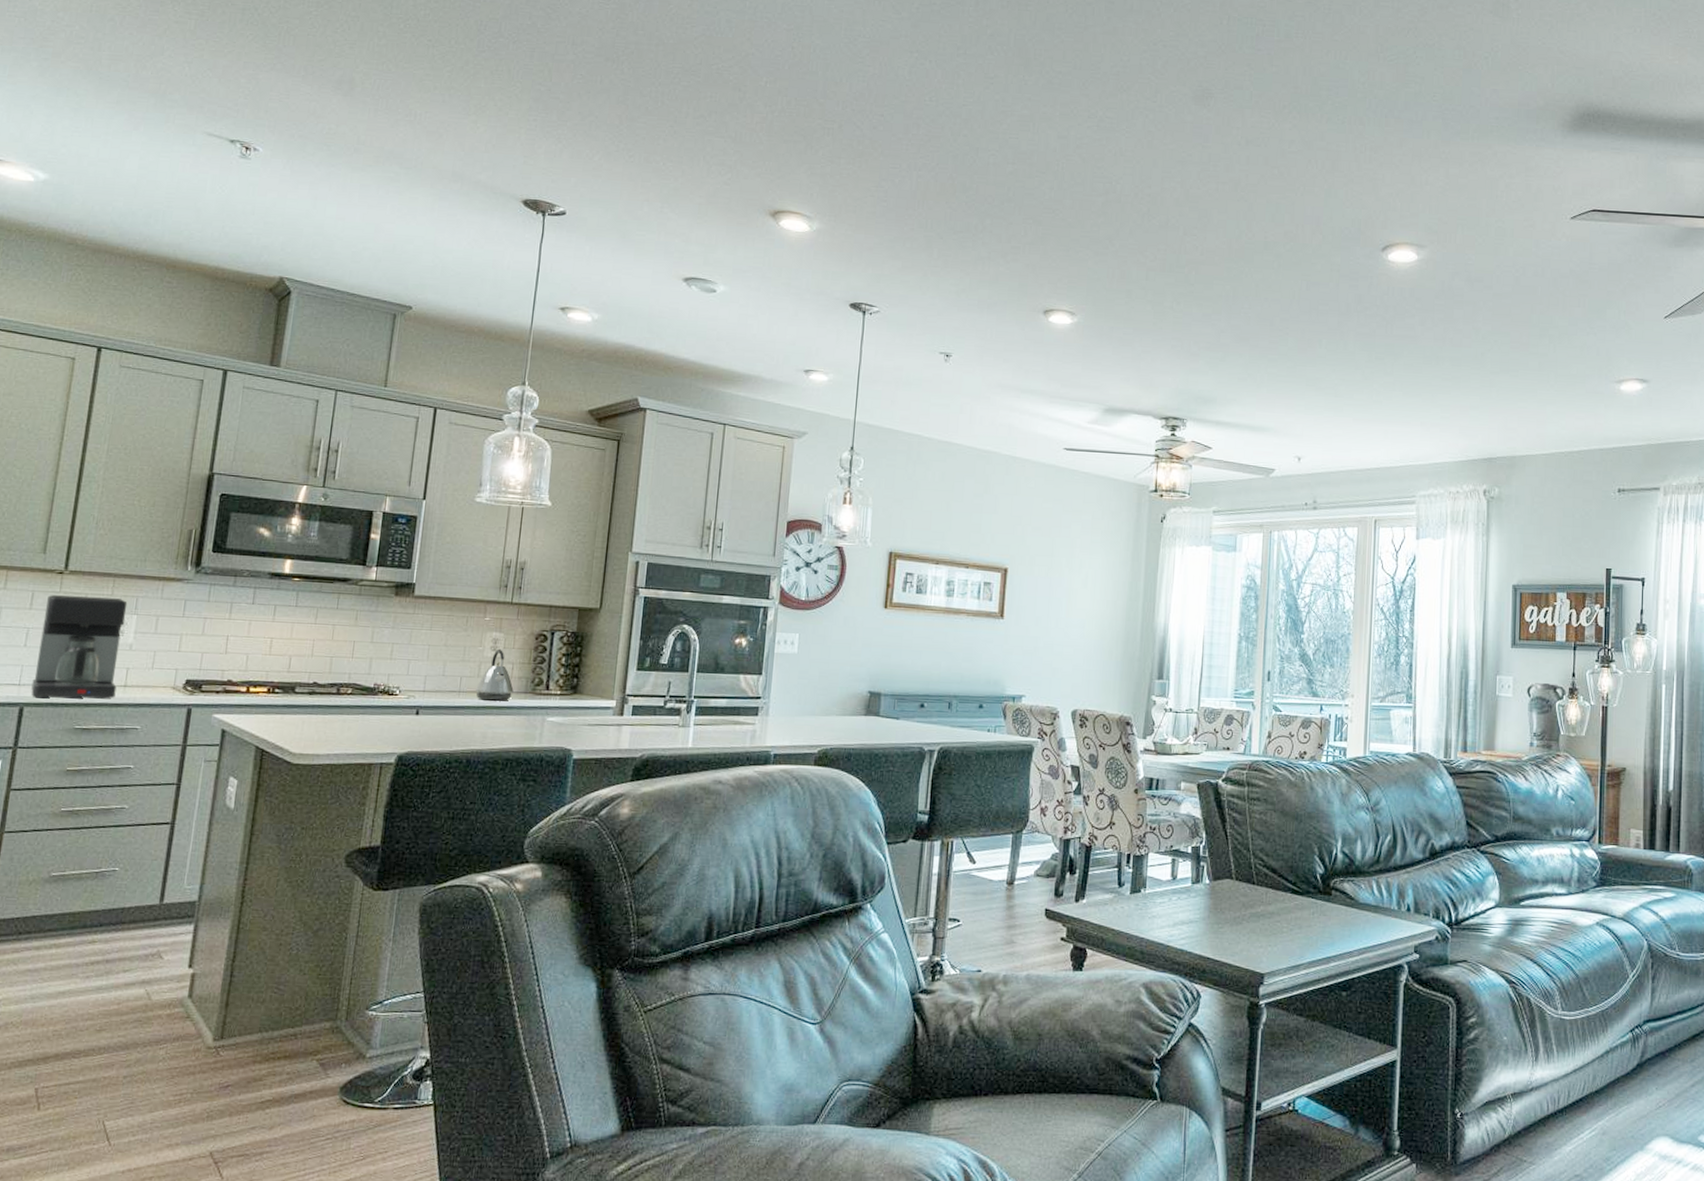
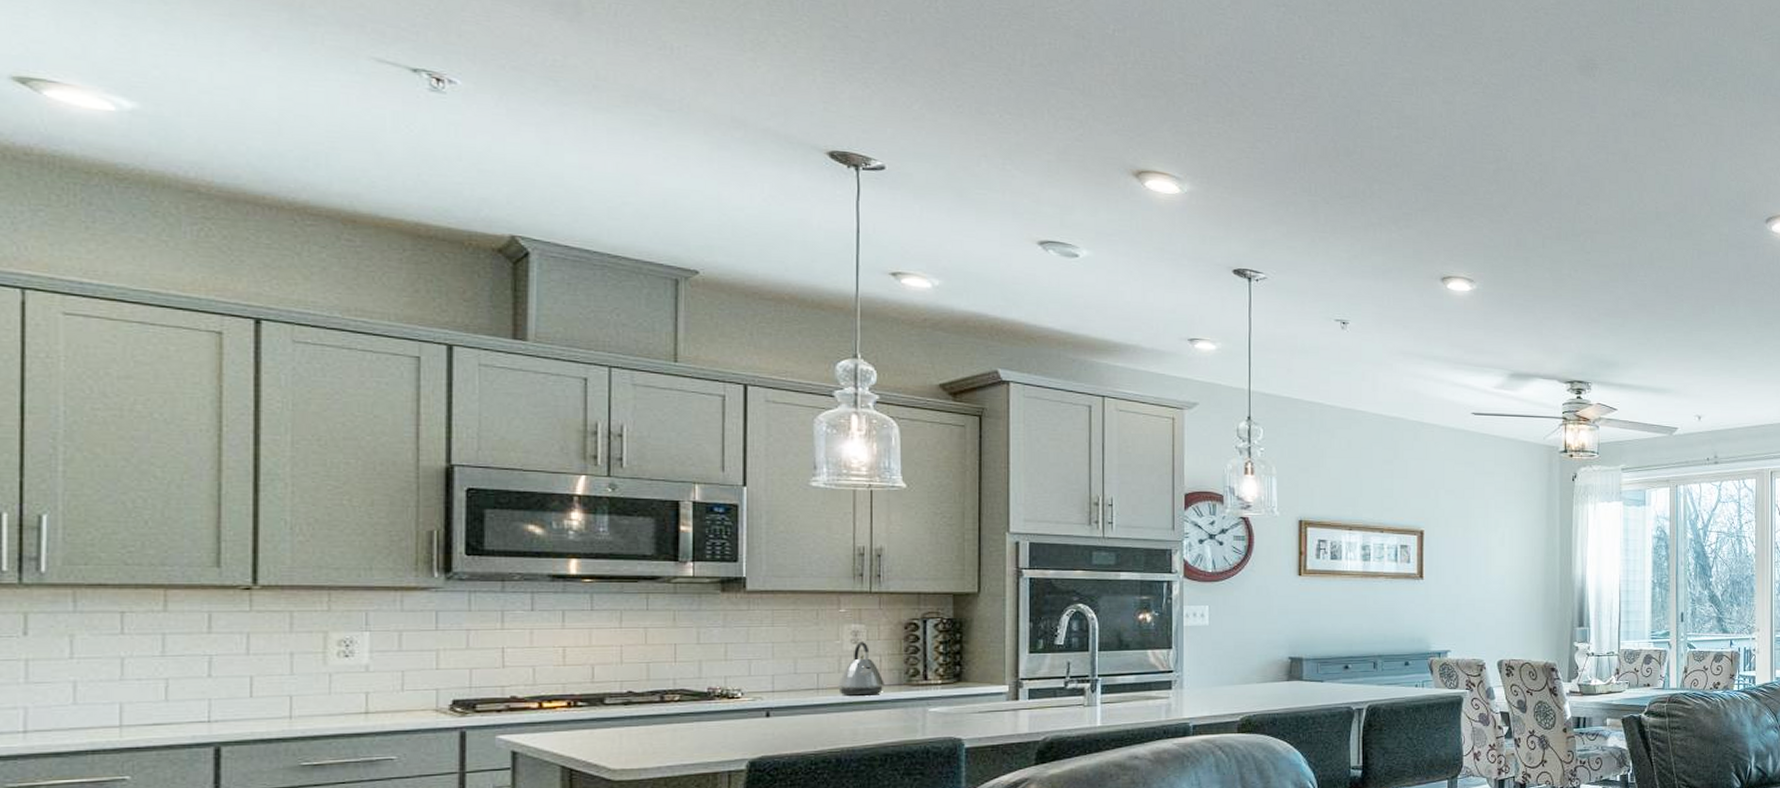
coffee maker: present [31,595,128,699] -> none [228,614,354,735]

